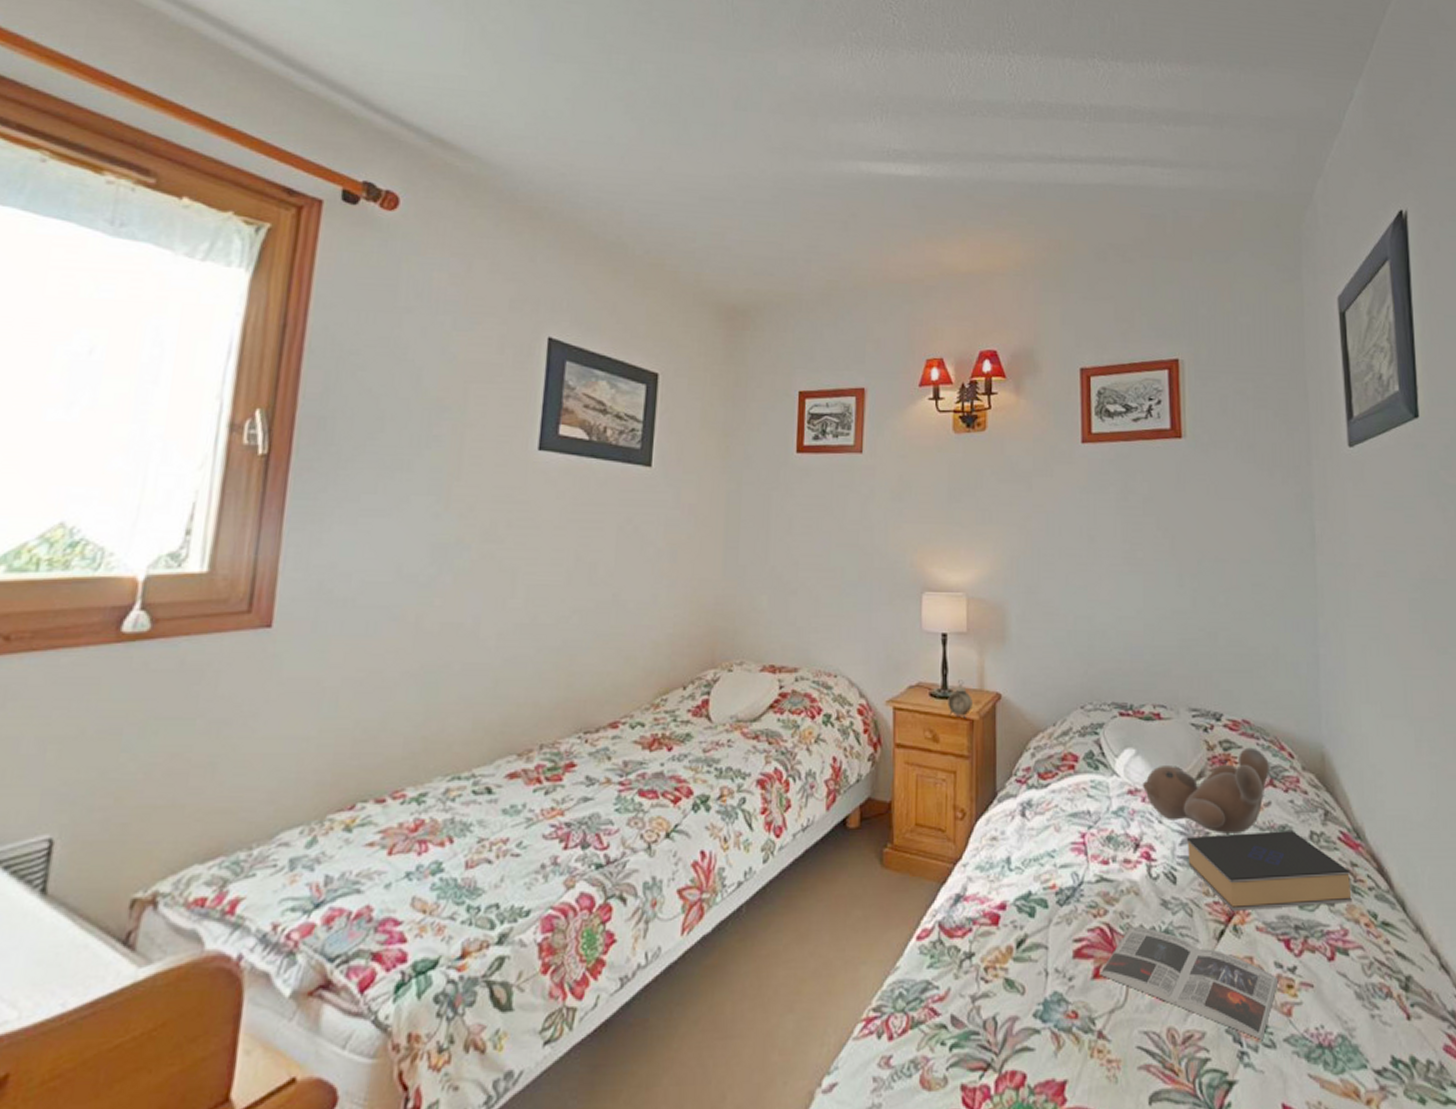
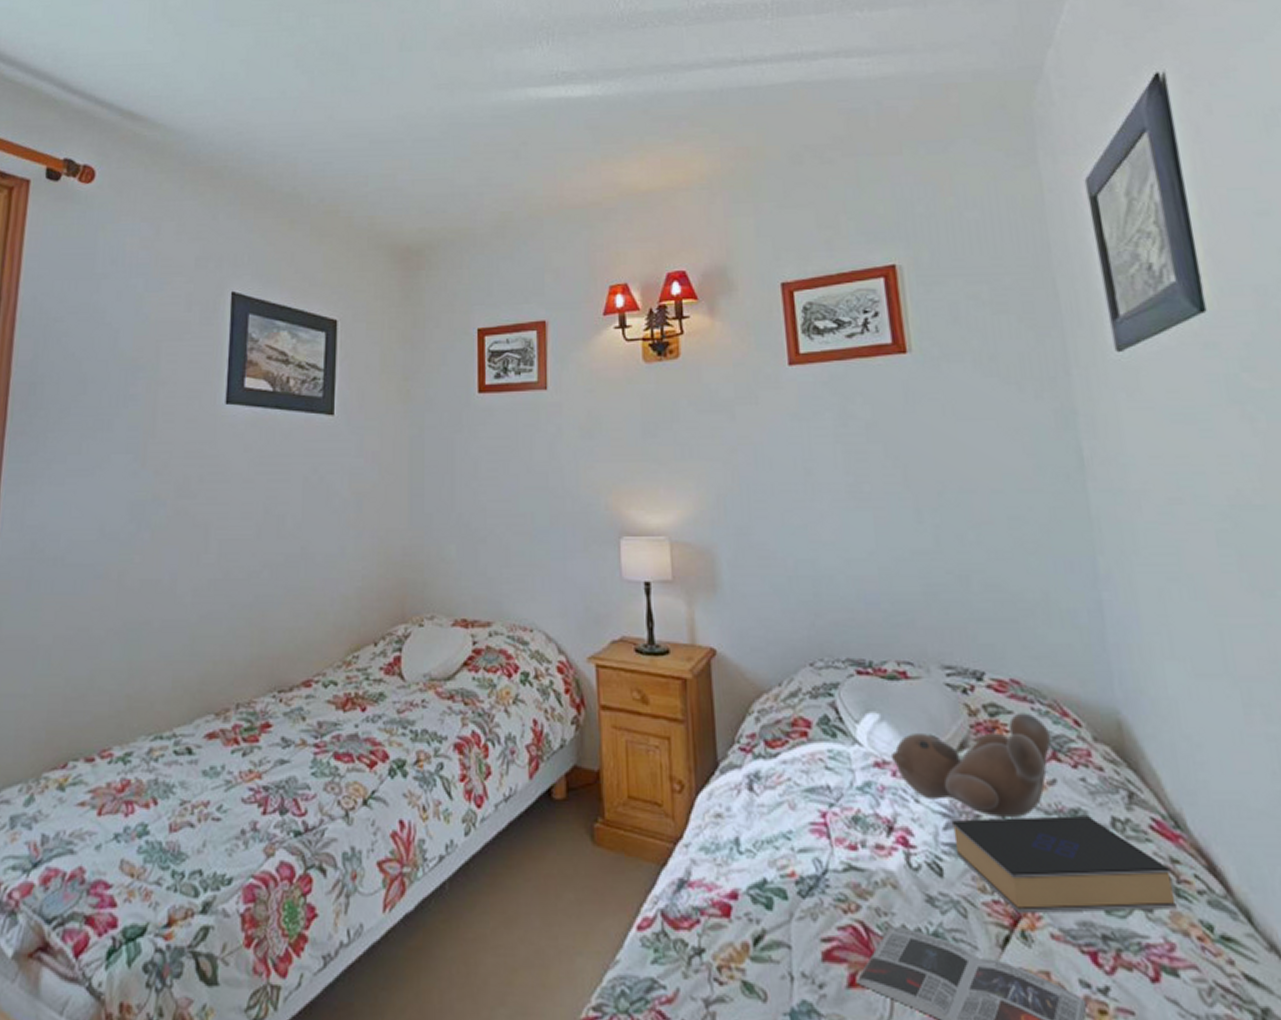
alarm clock: present [948,680,973,719] -> none [655,633,684,678]

